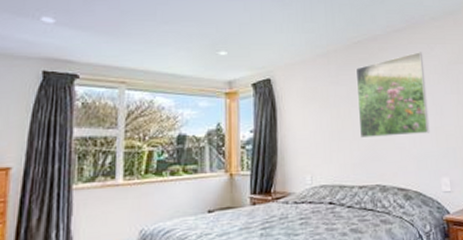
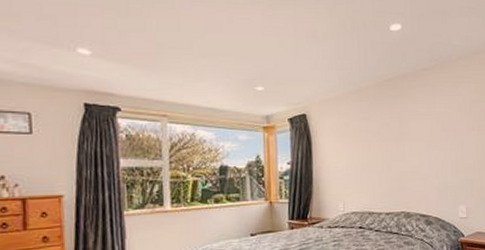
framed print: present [355,52,430,139] -> none [385,90,451,171]

